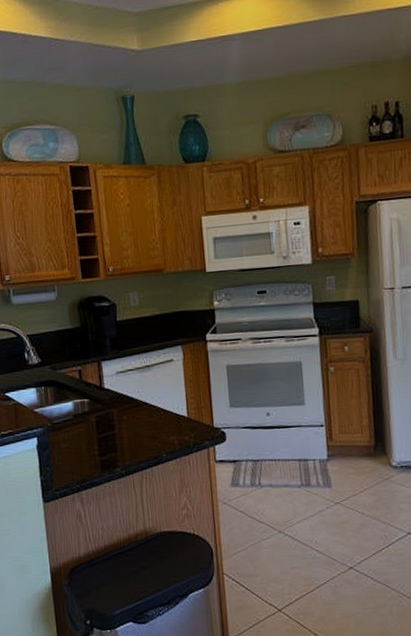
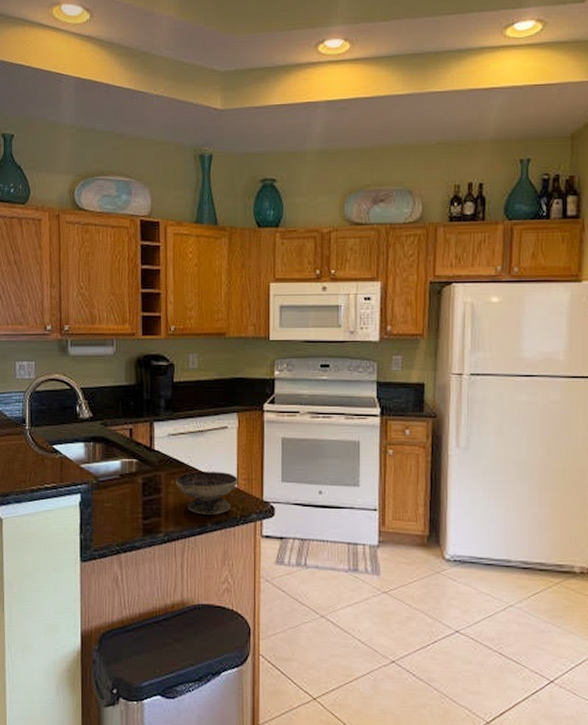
bowl: none [128,403,189,447] -> present [176,471,238,515]

